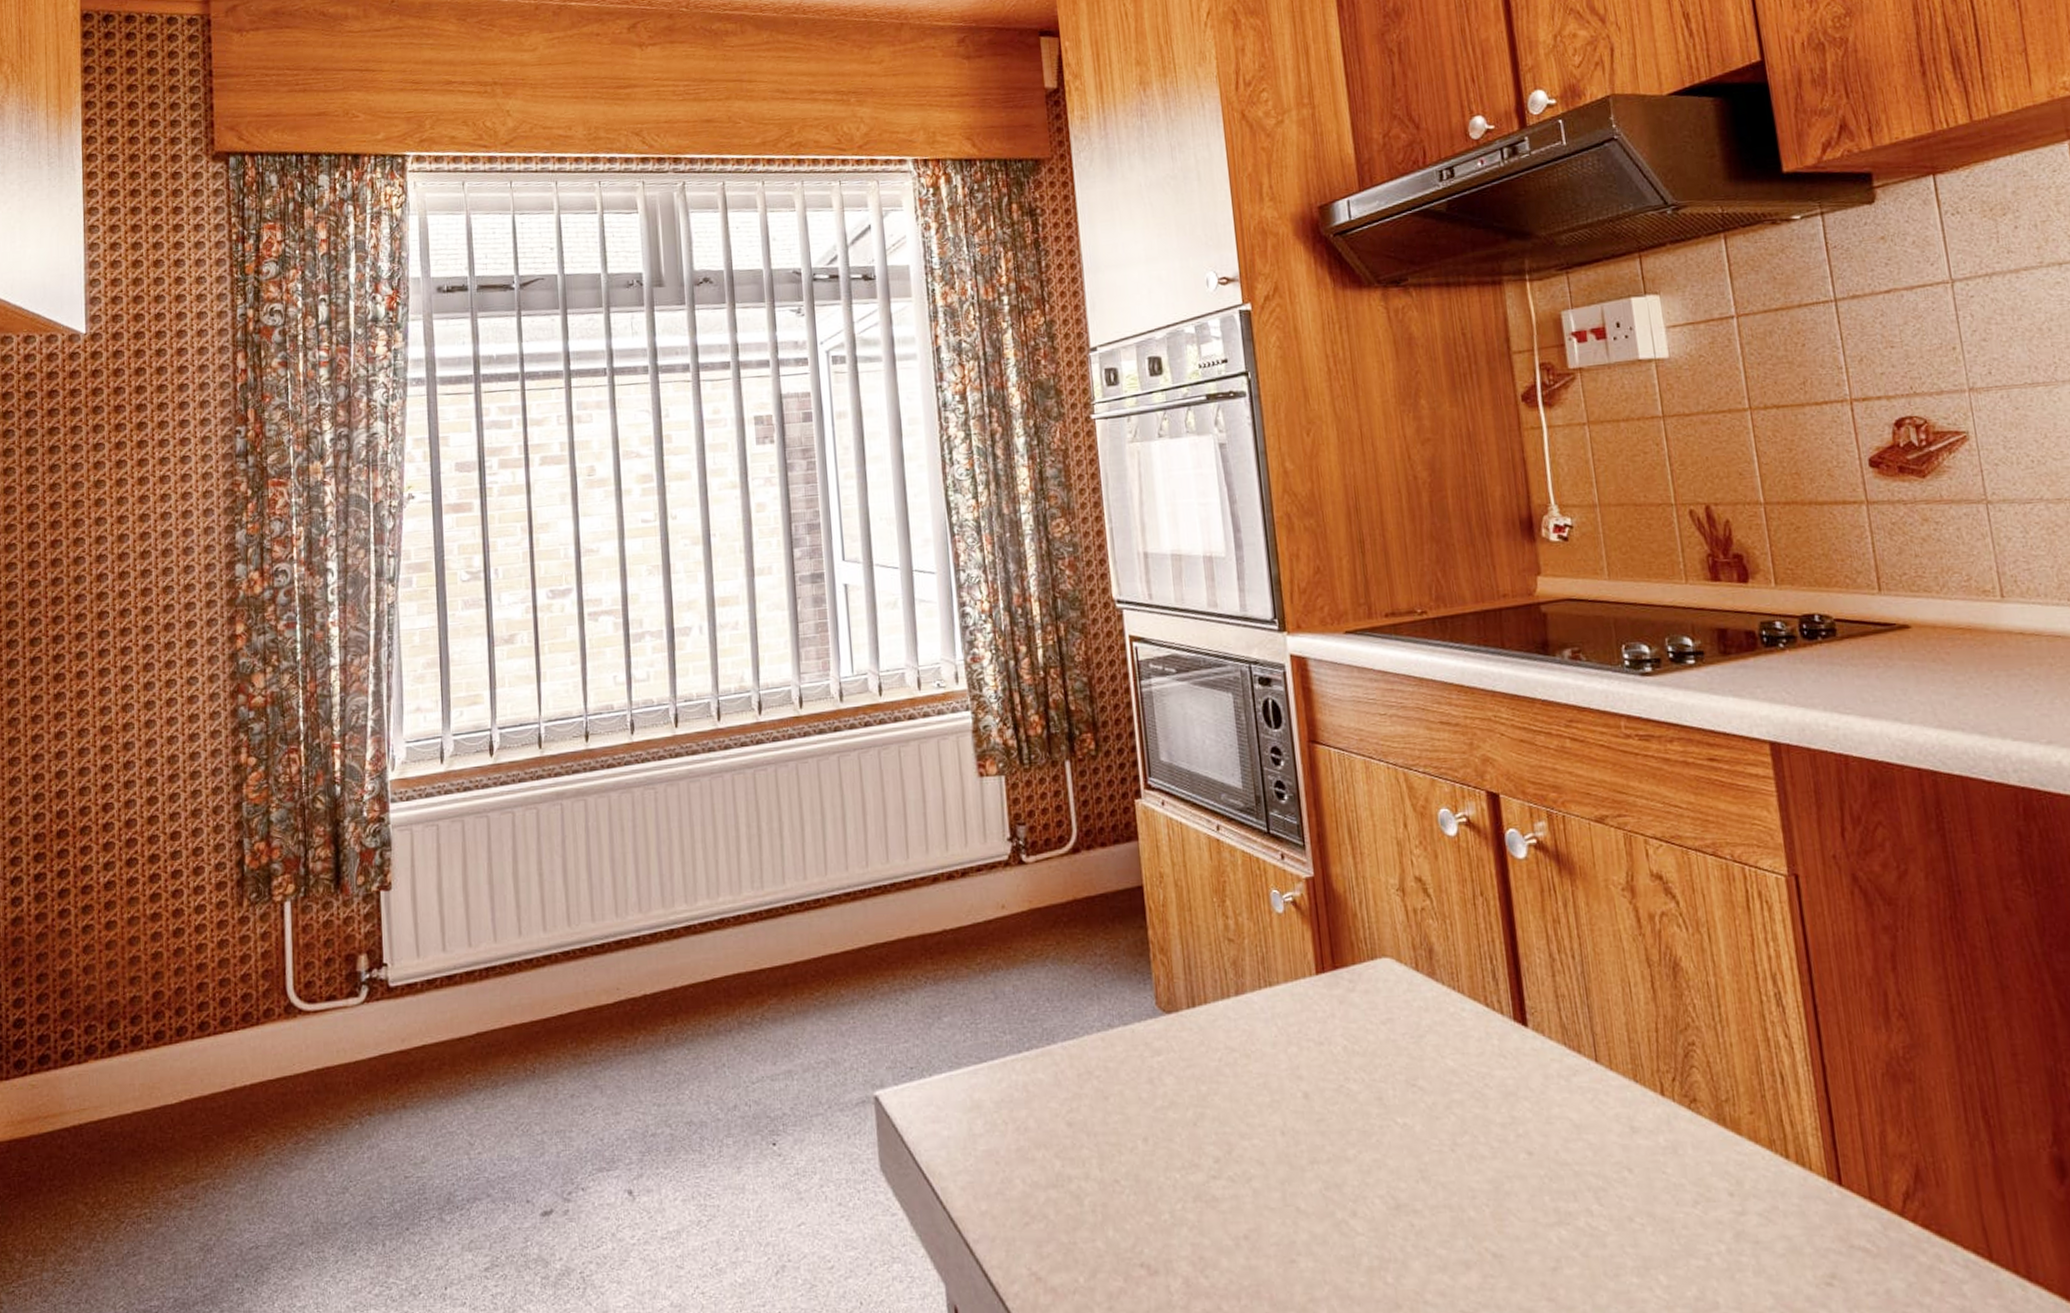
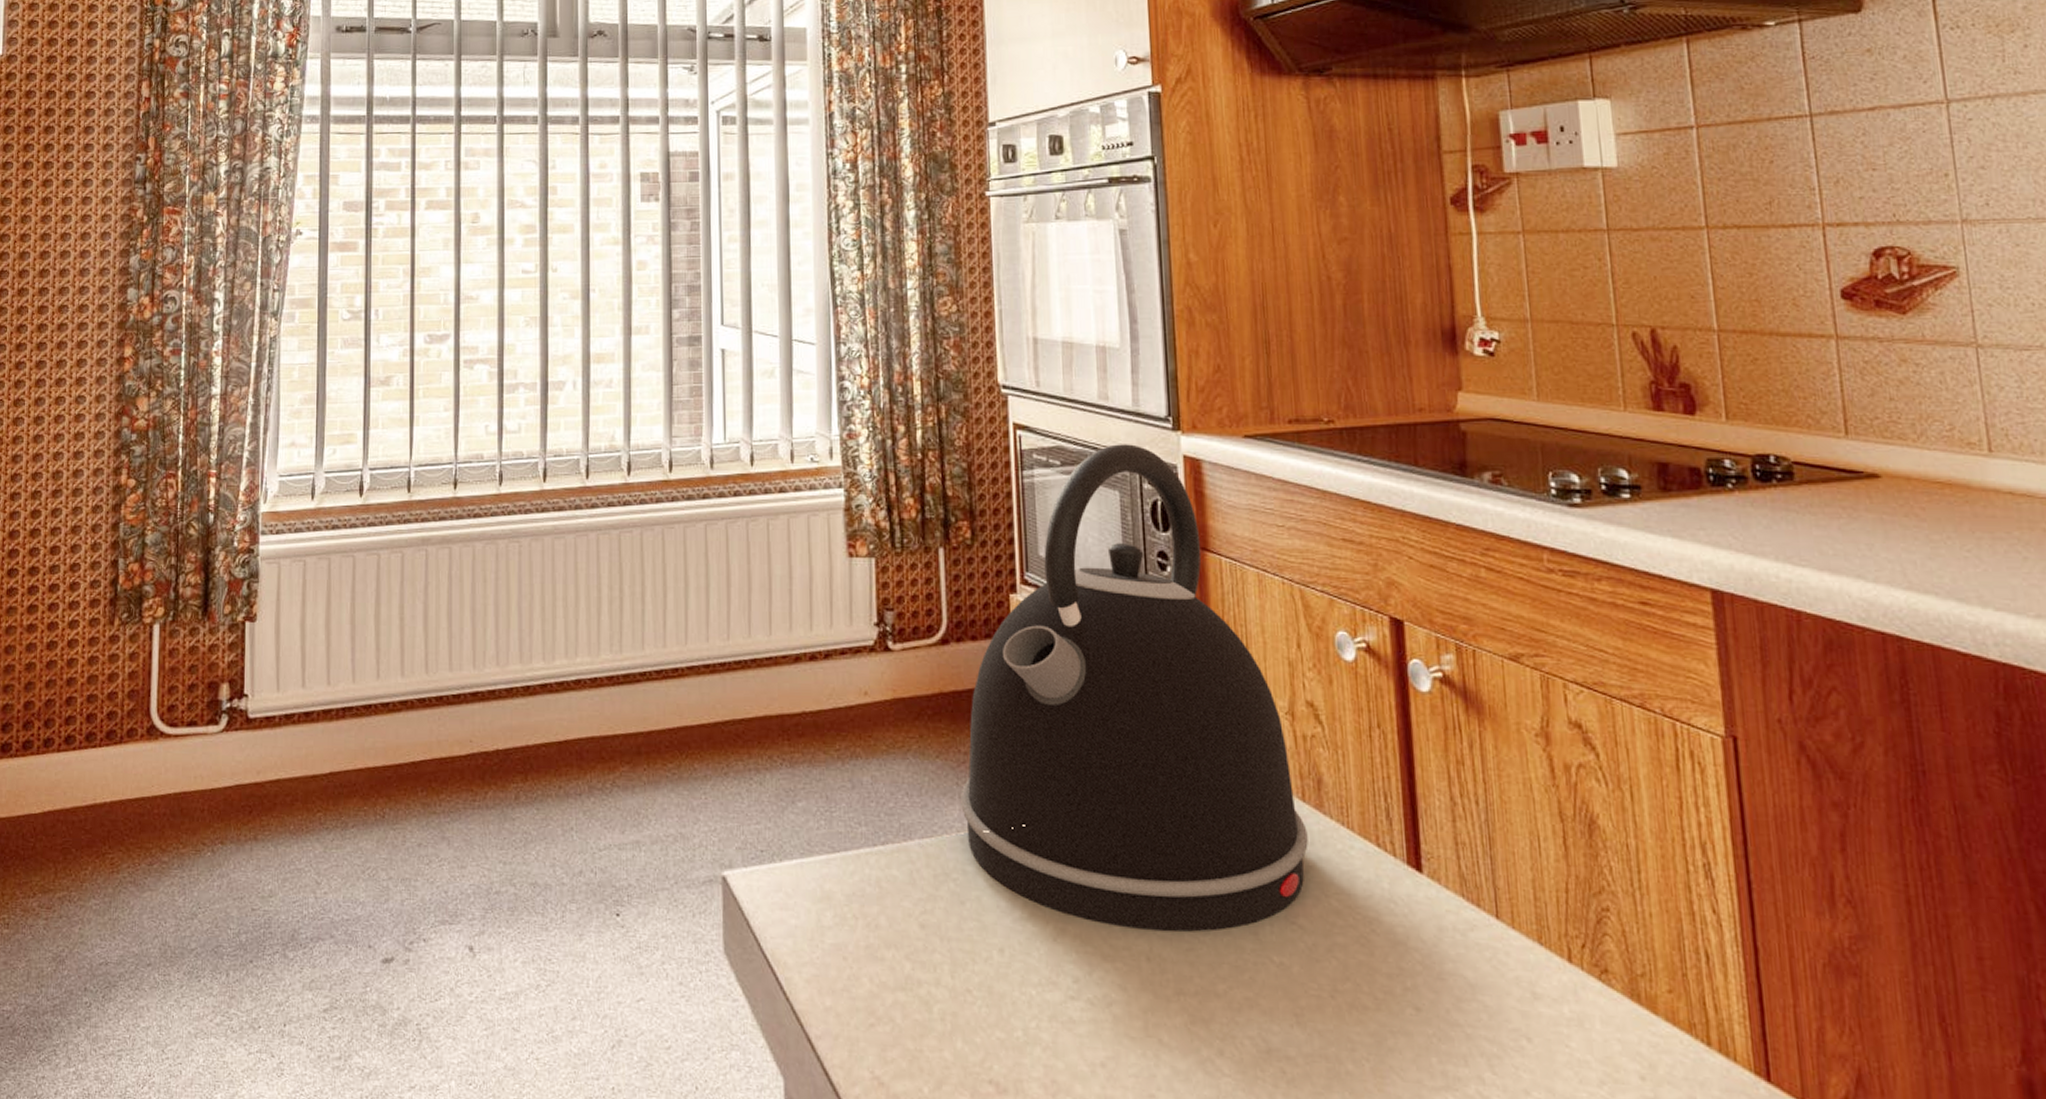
kettle: none [1099,647,1424,1107] -> present [961,444,1308,933]

